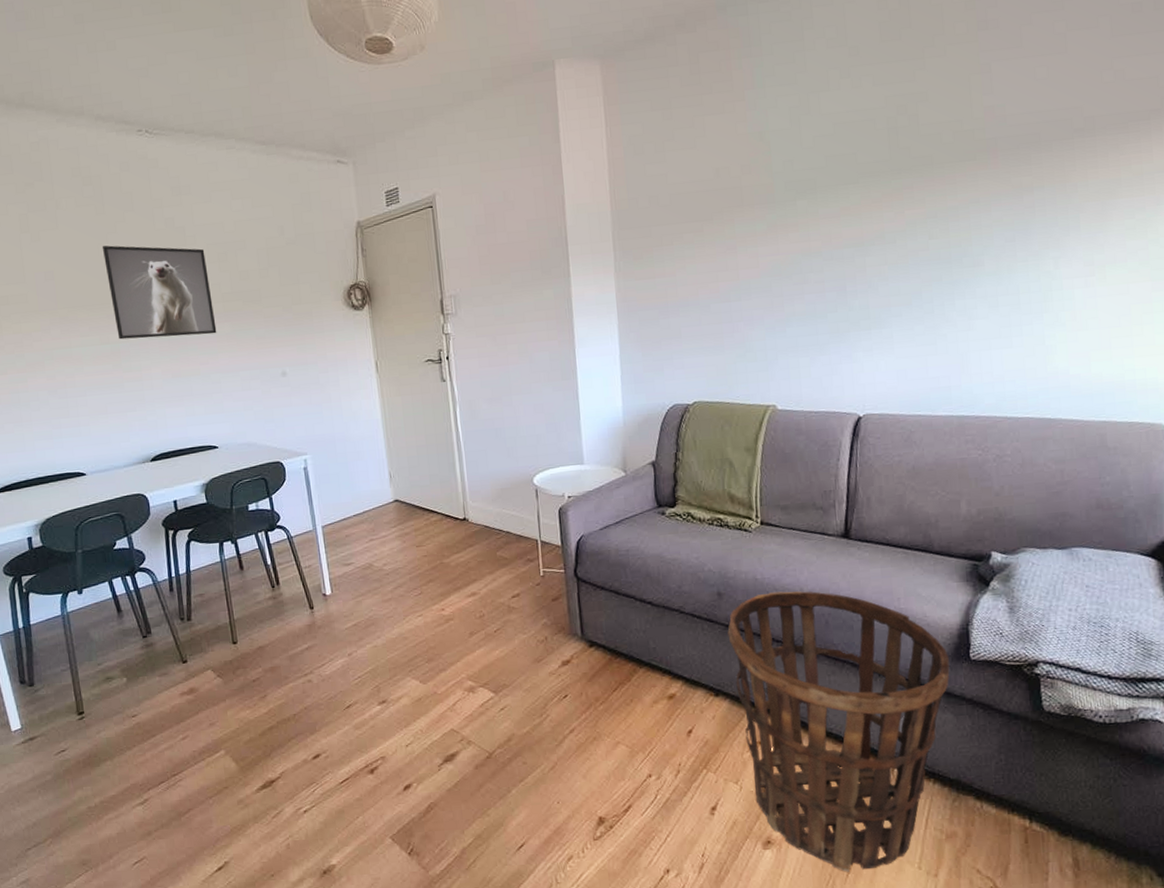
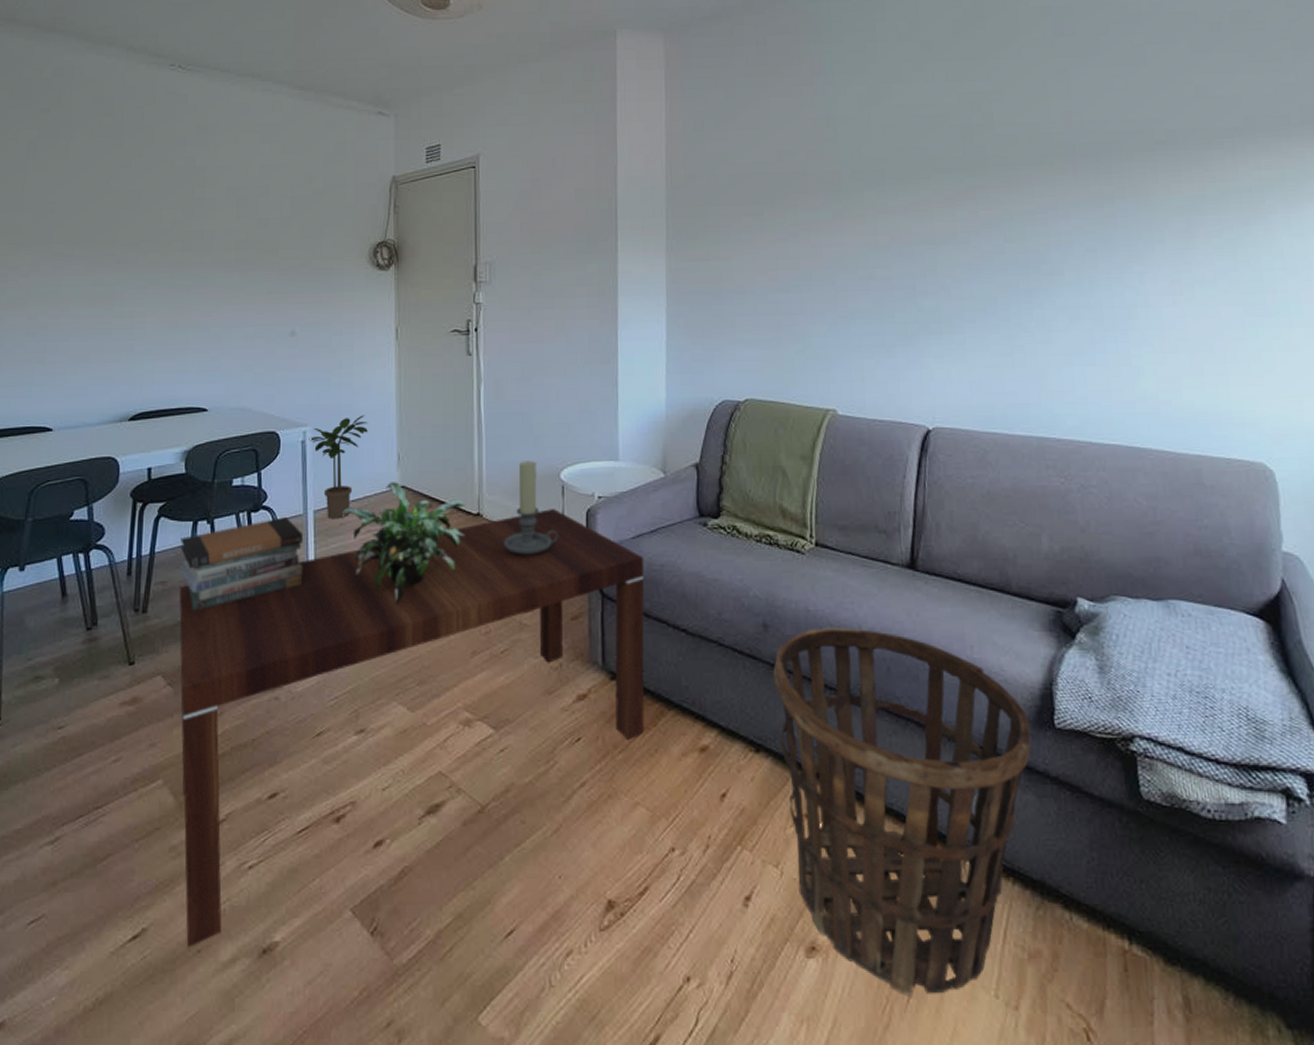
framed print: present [102,245,217,340] -> none [112,180,225,284]
book stack: none [211,533,319,616] -> present [179,517,304,611]
coffee table: none [215,510,621,874] -> present [179,509,645,948]
potted plant: none [310,441,361,533] -> present [309,415,368,520]
potted plant: none [346,497,455,601] -> present [341,482,465,607]
candle holder: none [488,470,536,551] -> present [503,461,558,555]

